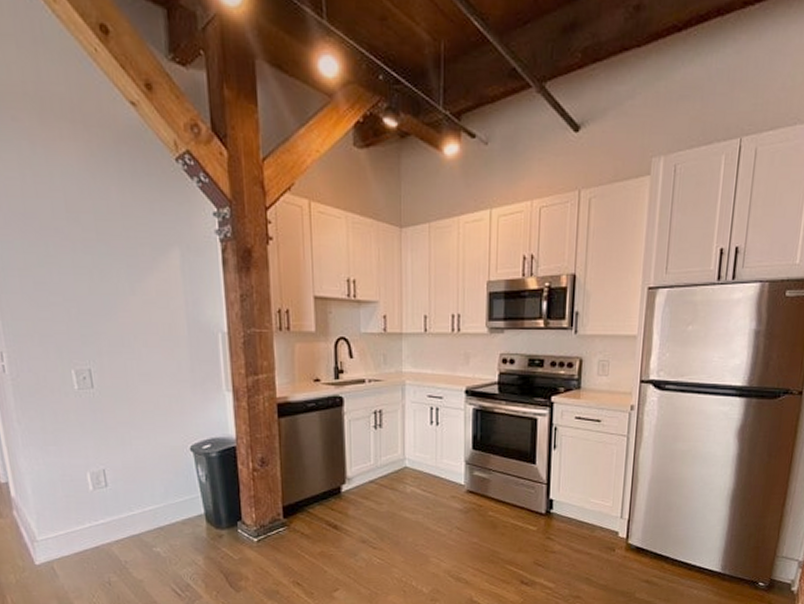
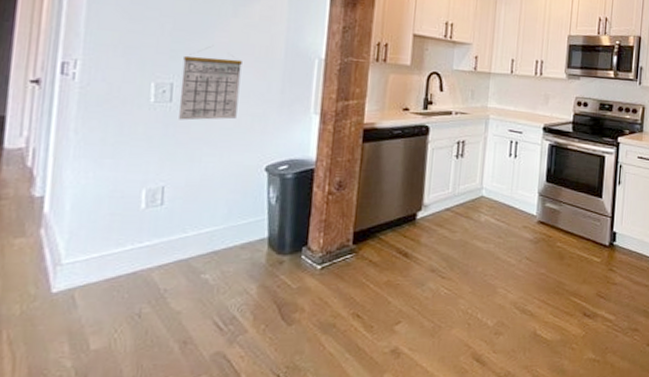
calendar: none [94,340,154,405] -> present [179,55,242,121]

